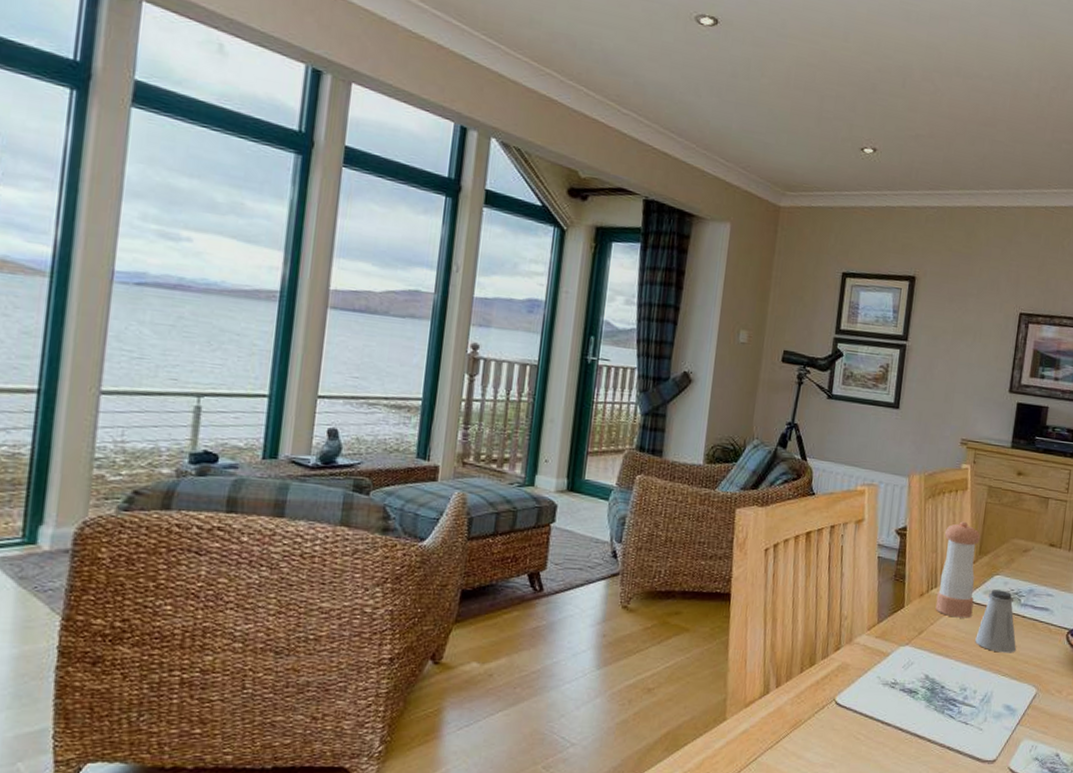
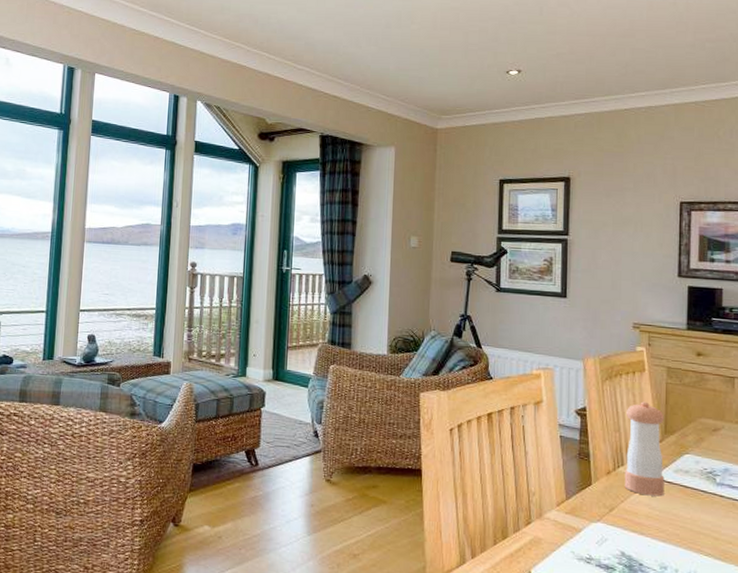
saltshaker: present [975,590,1016,653] -> none [670,468,716,533]

